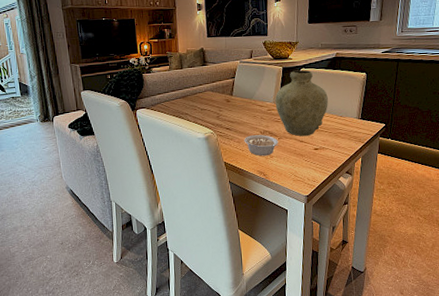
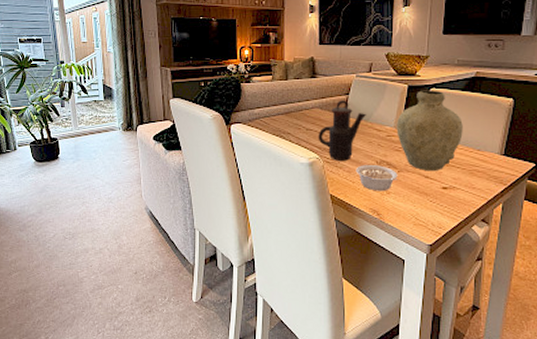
teapot: none [211,83,250,134] -> present [318,100,366,161]

